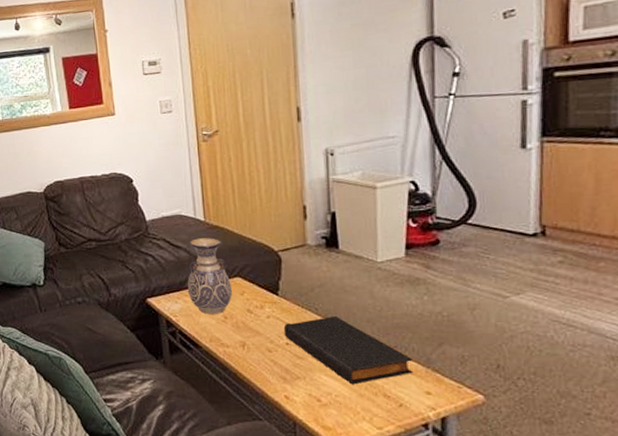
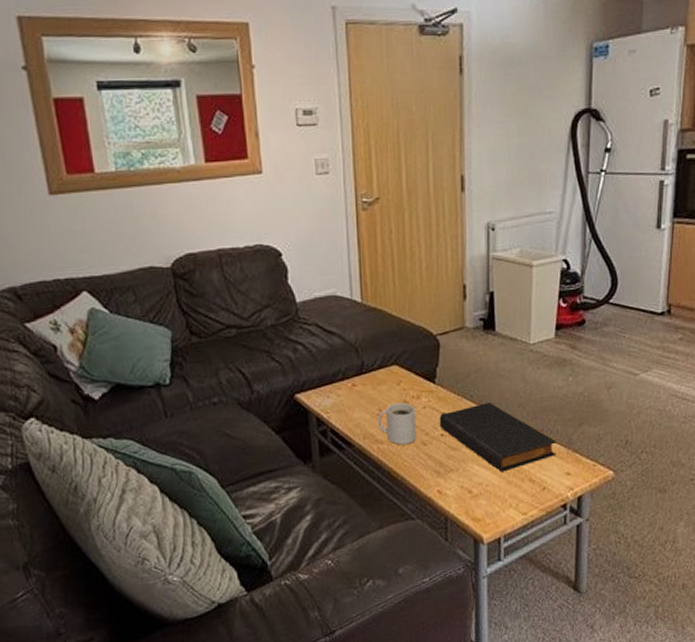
vase: present [187,238,232,315] -> none [340,321,388,409]
mug: none [222,311,261,351] -> present [377,402,416,445]

